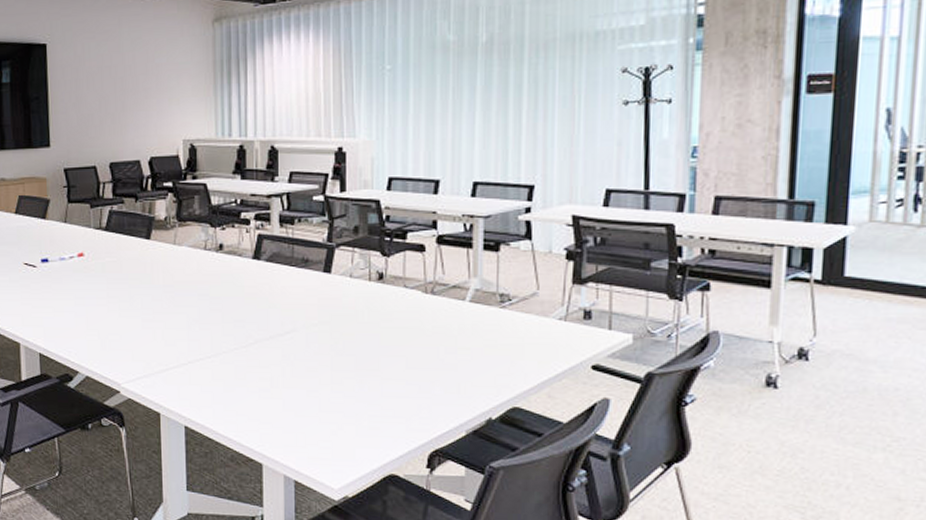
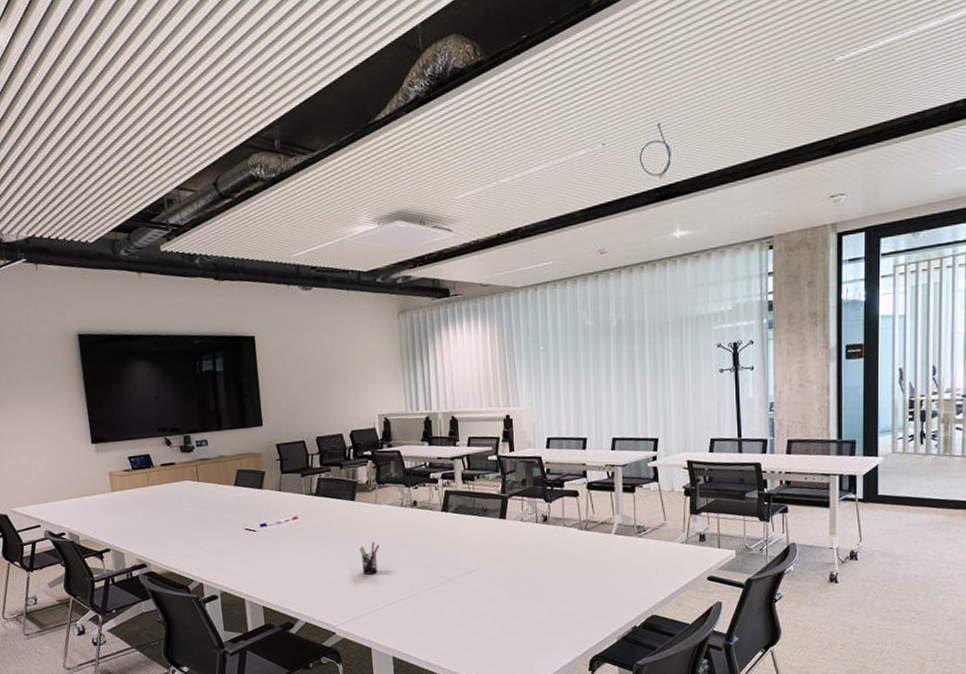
pen holder: none [152,289,176,327] -> present [359,542,379,575]

